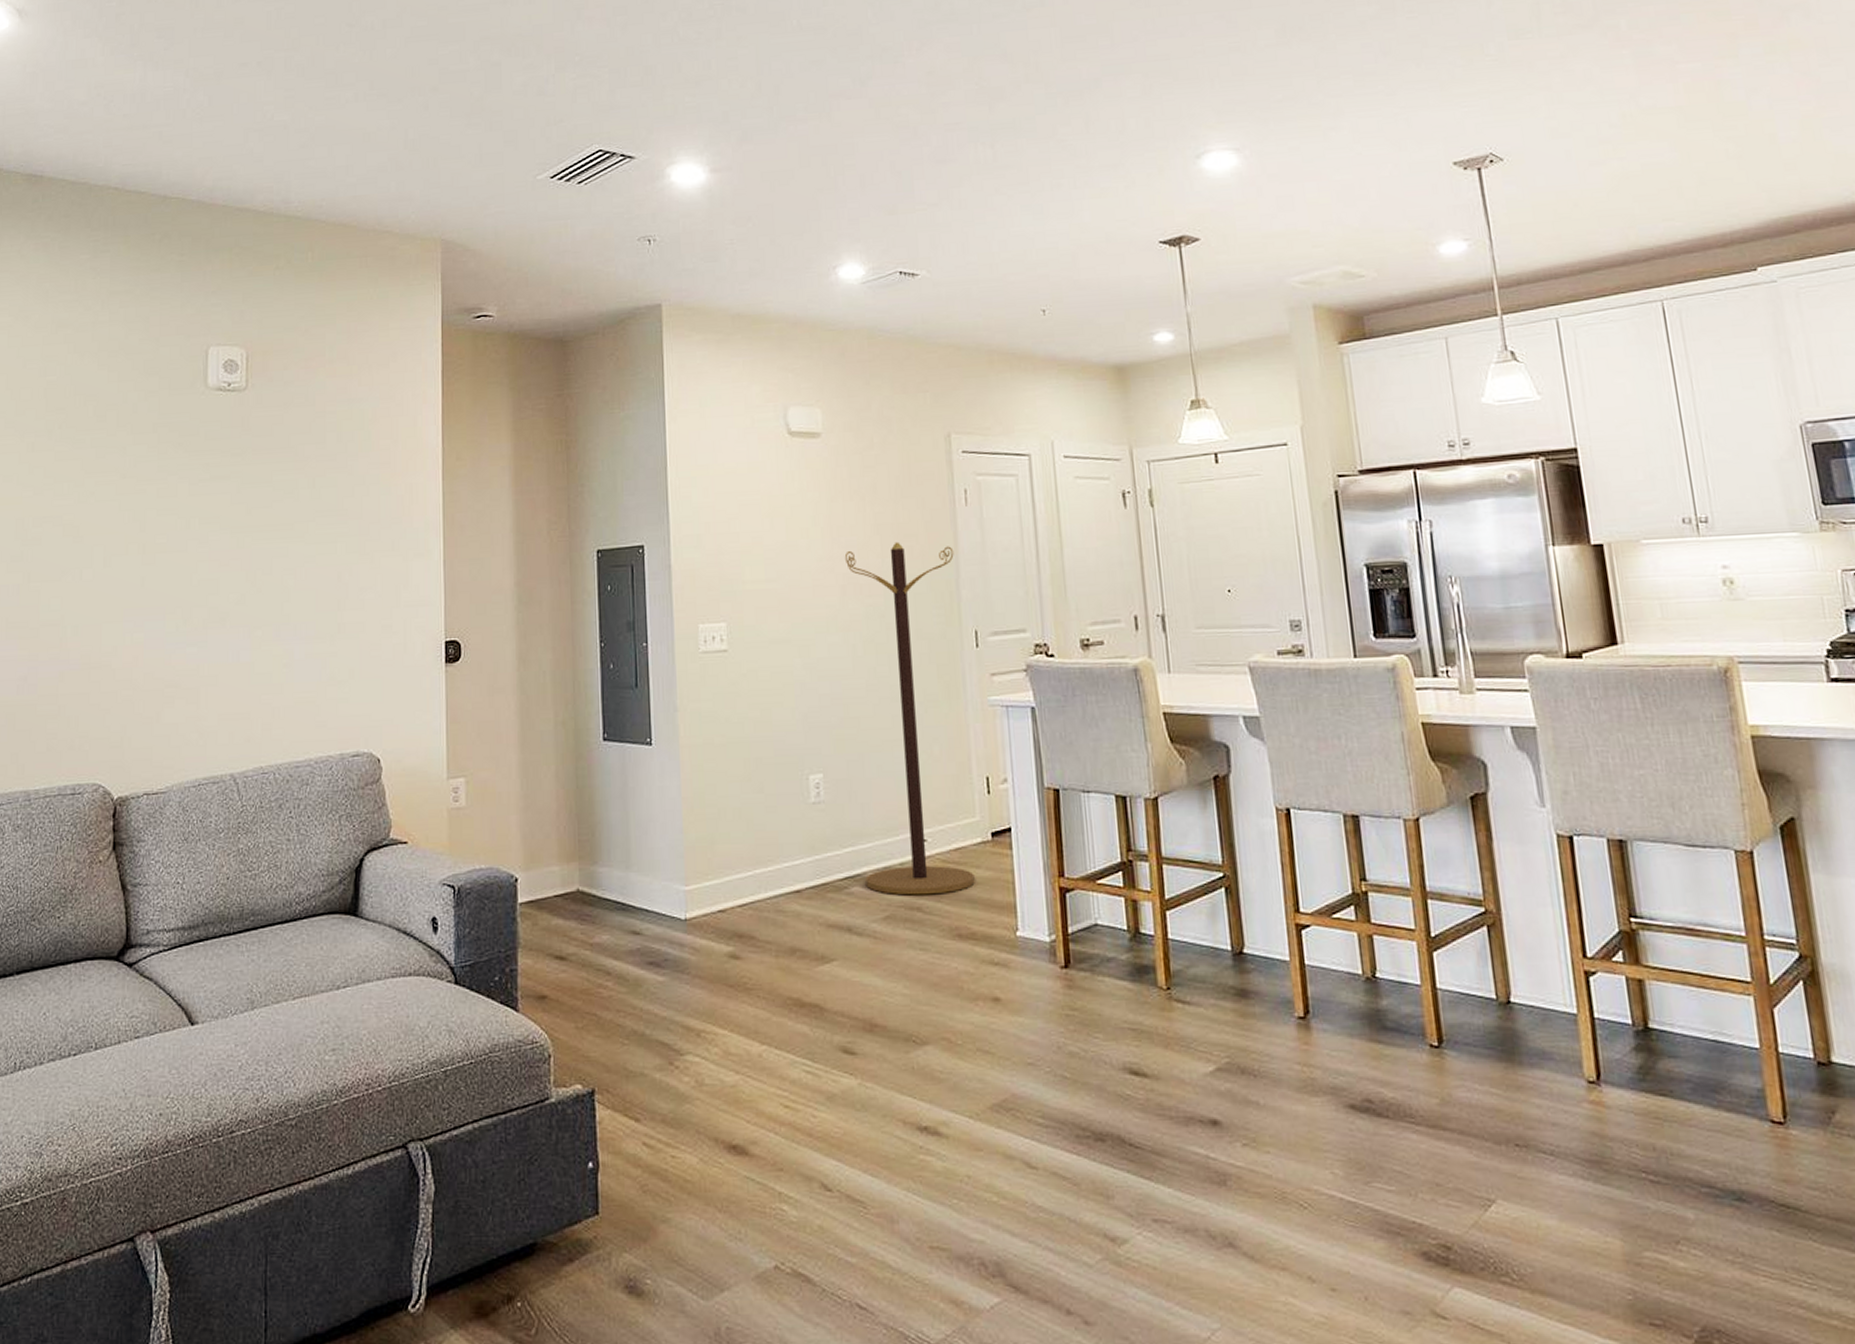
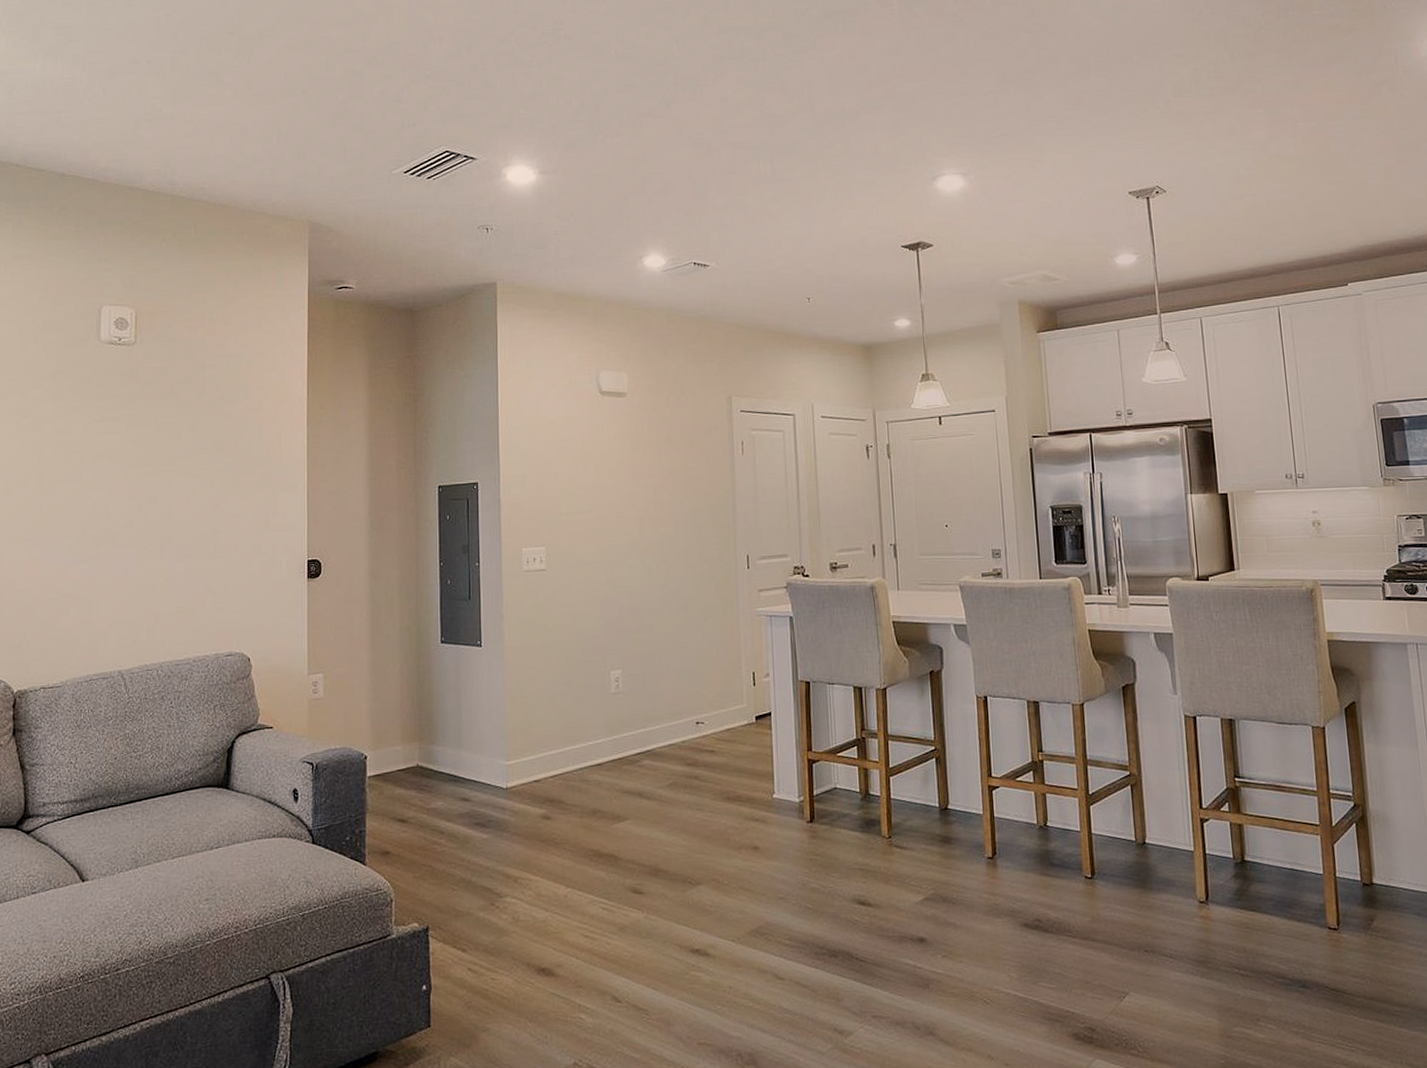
coat rack: present [844,541,975,896] -> none [643,483,741,767]

